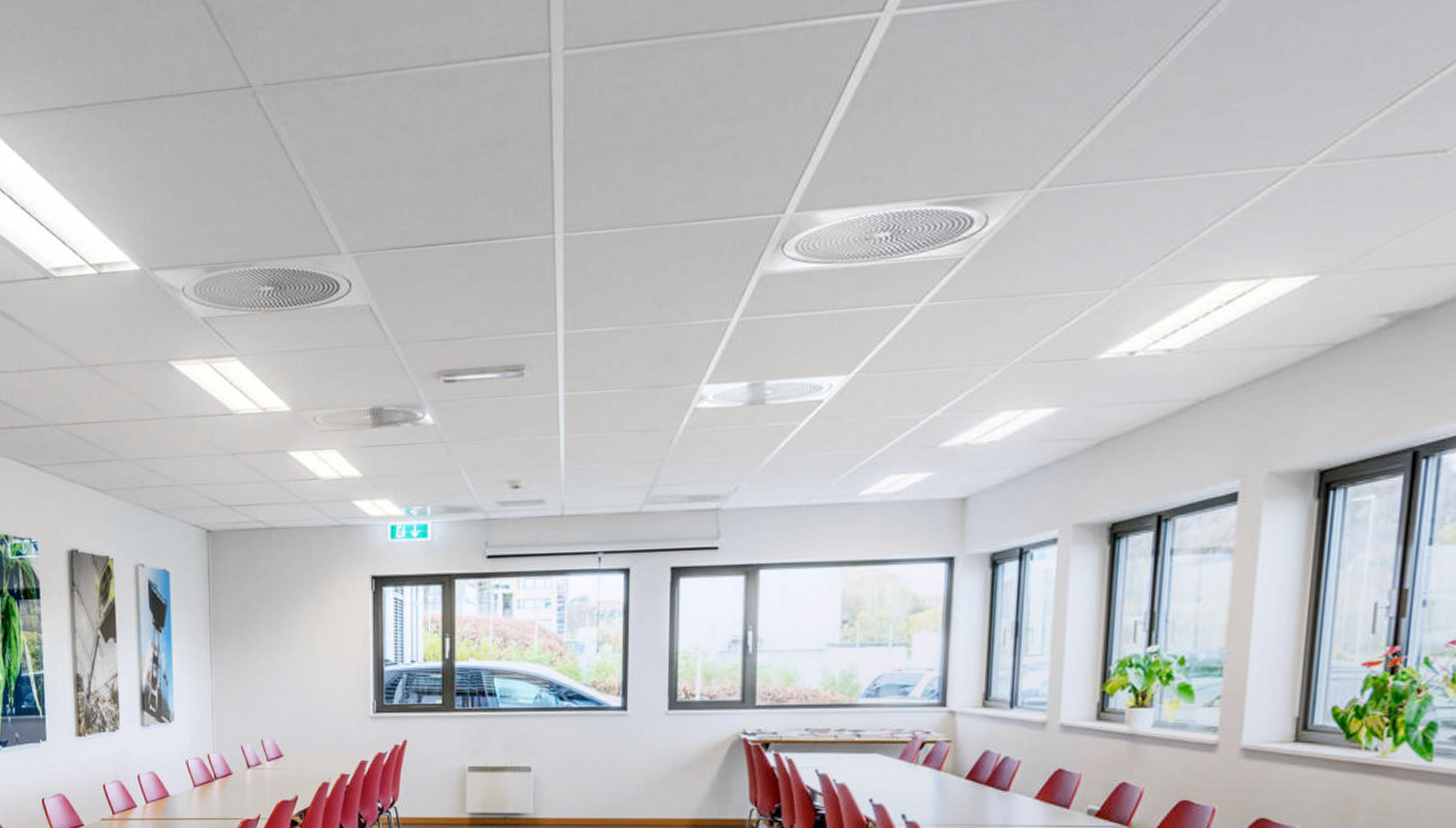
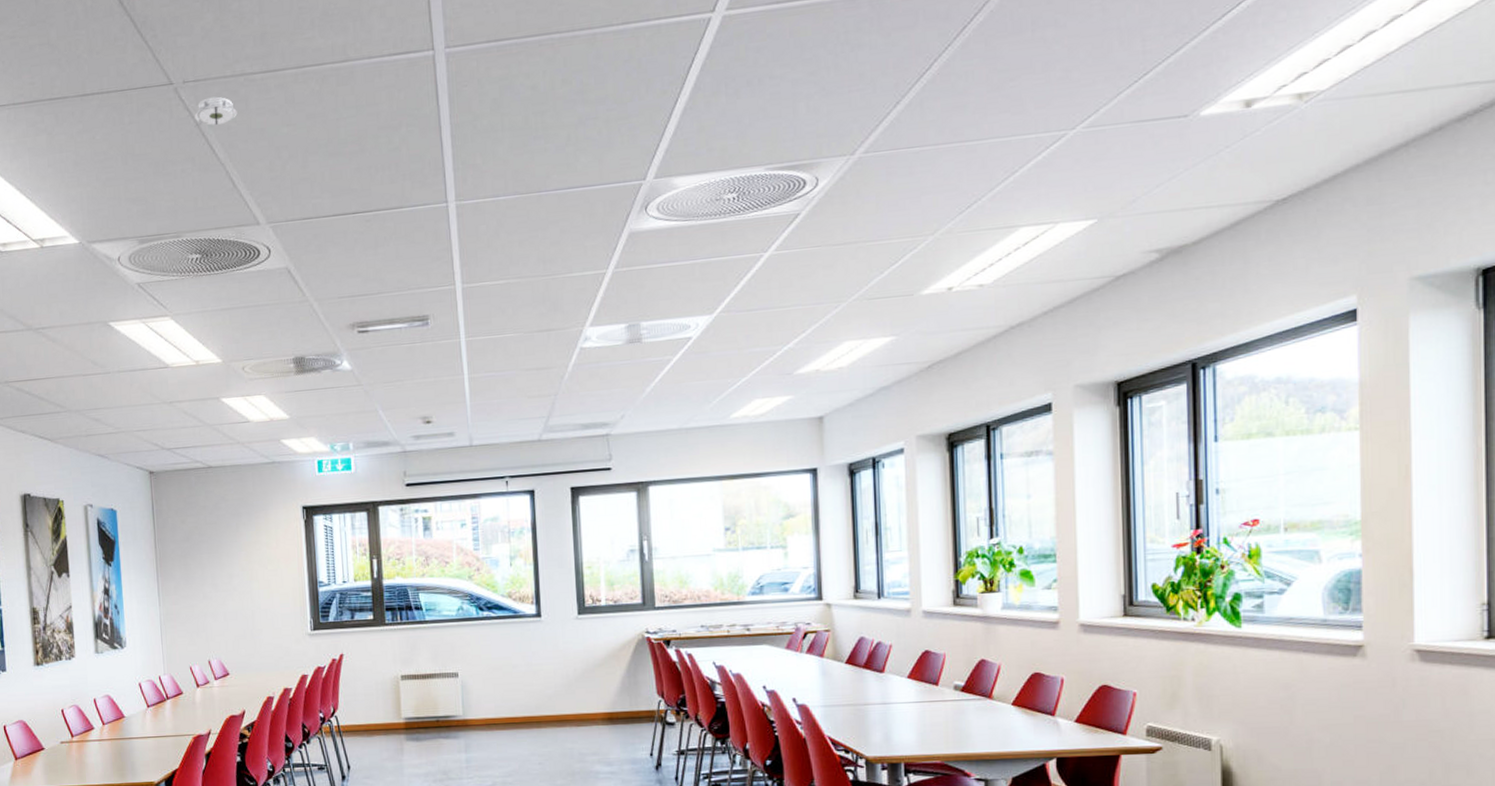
smoke detector: none [273,102,322,139] -> present [194,96,238,127]

